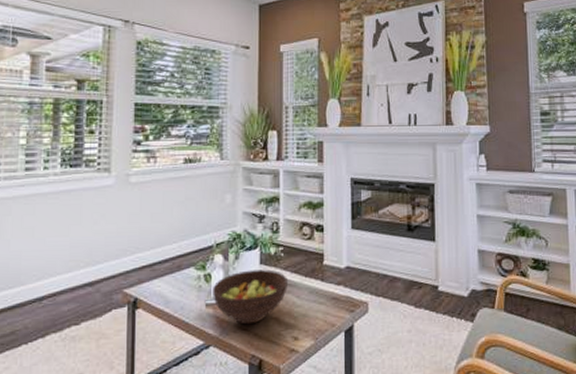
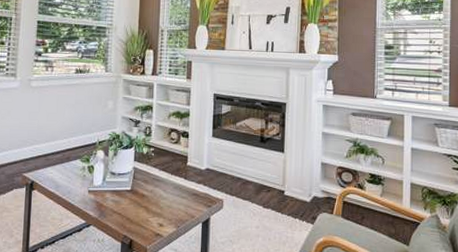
fruit bowl: present [211,269,289,325] -> none [93,165,157,210]

